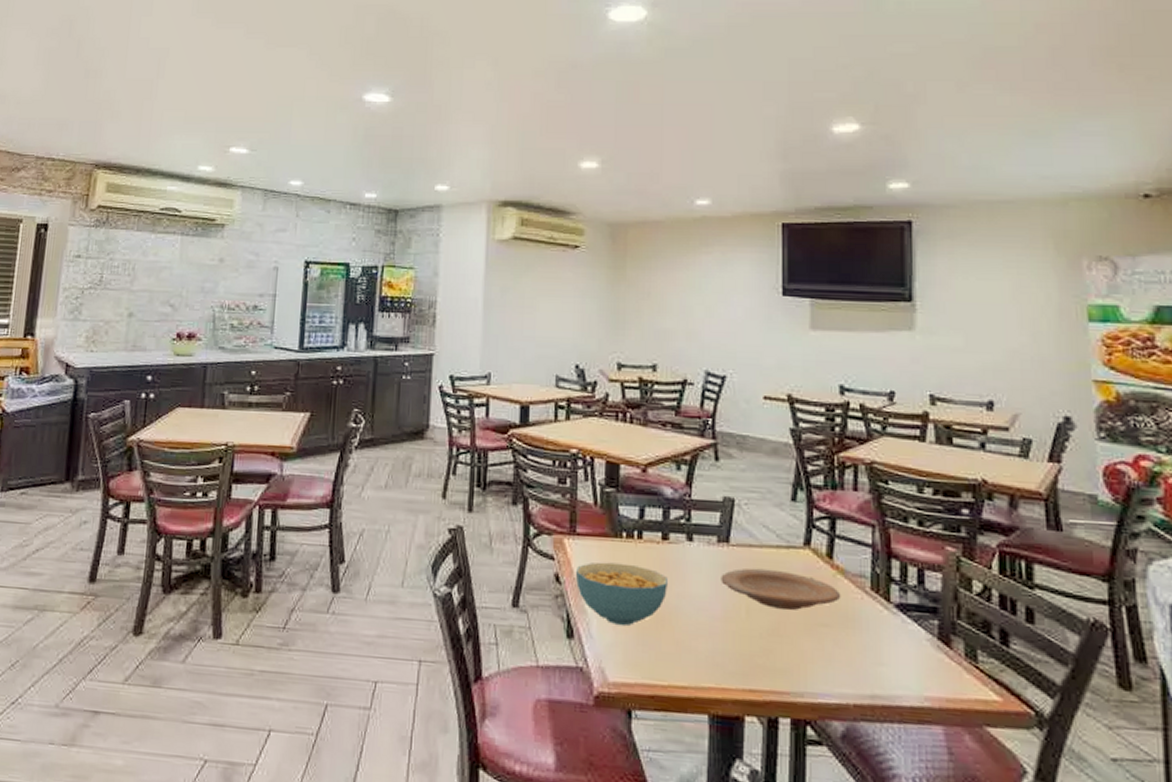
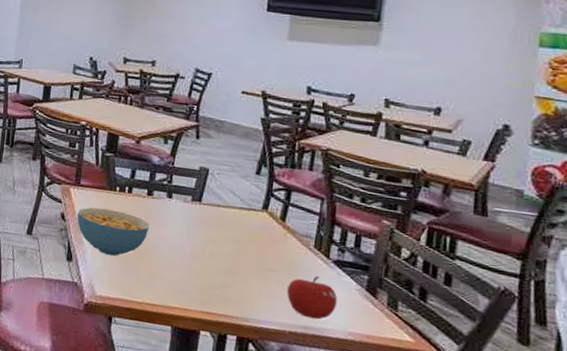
plate: present [721,568,841,610] -> none [191,222,289,258]
fruit: none [845,626,906,685] -> present [287,276,337,320]

